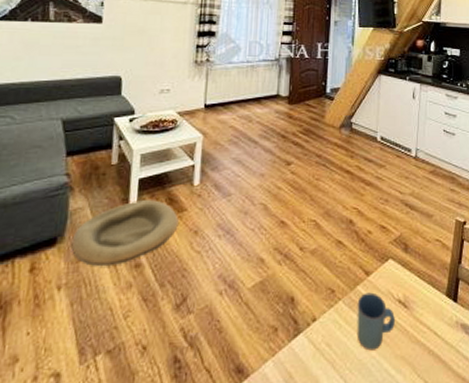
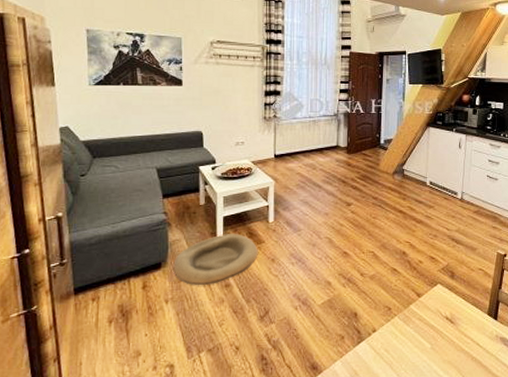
mug: present [357,292,395,351] -> none [410,310,443,356]

